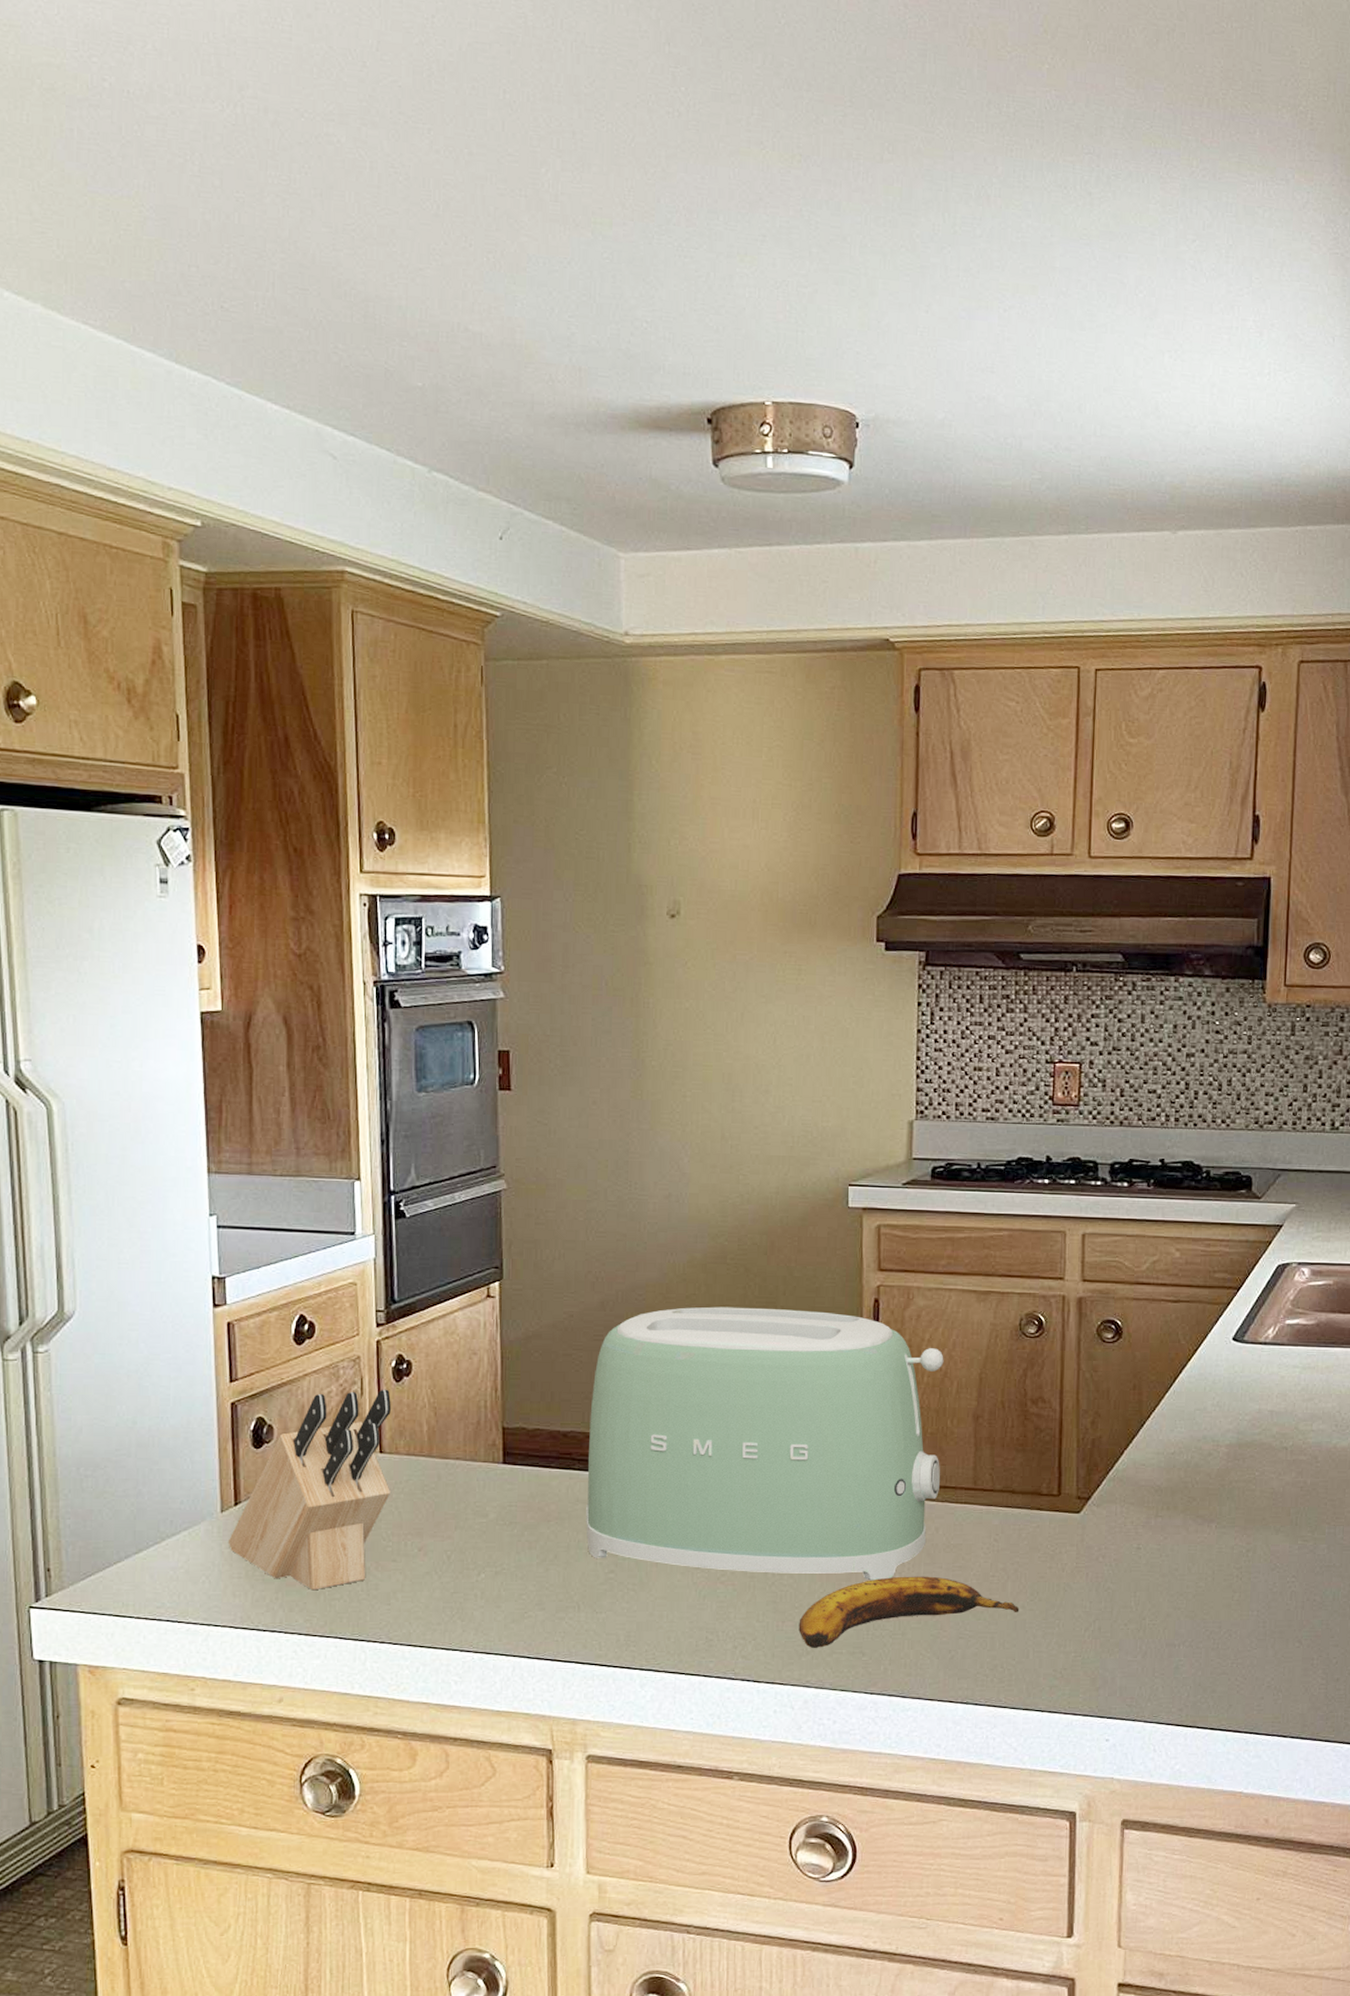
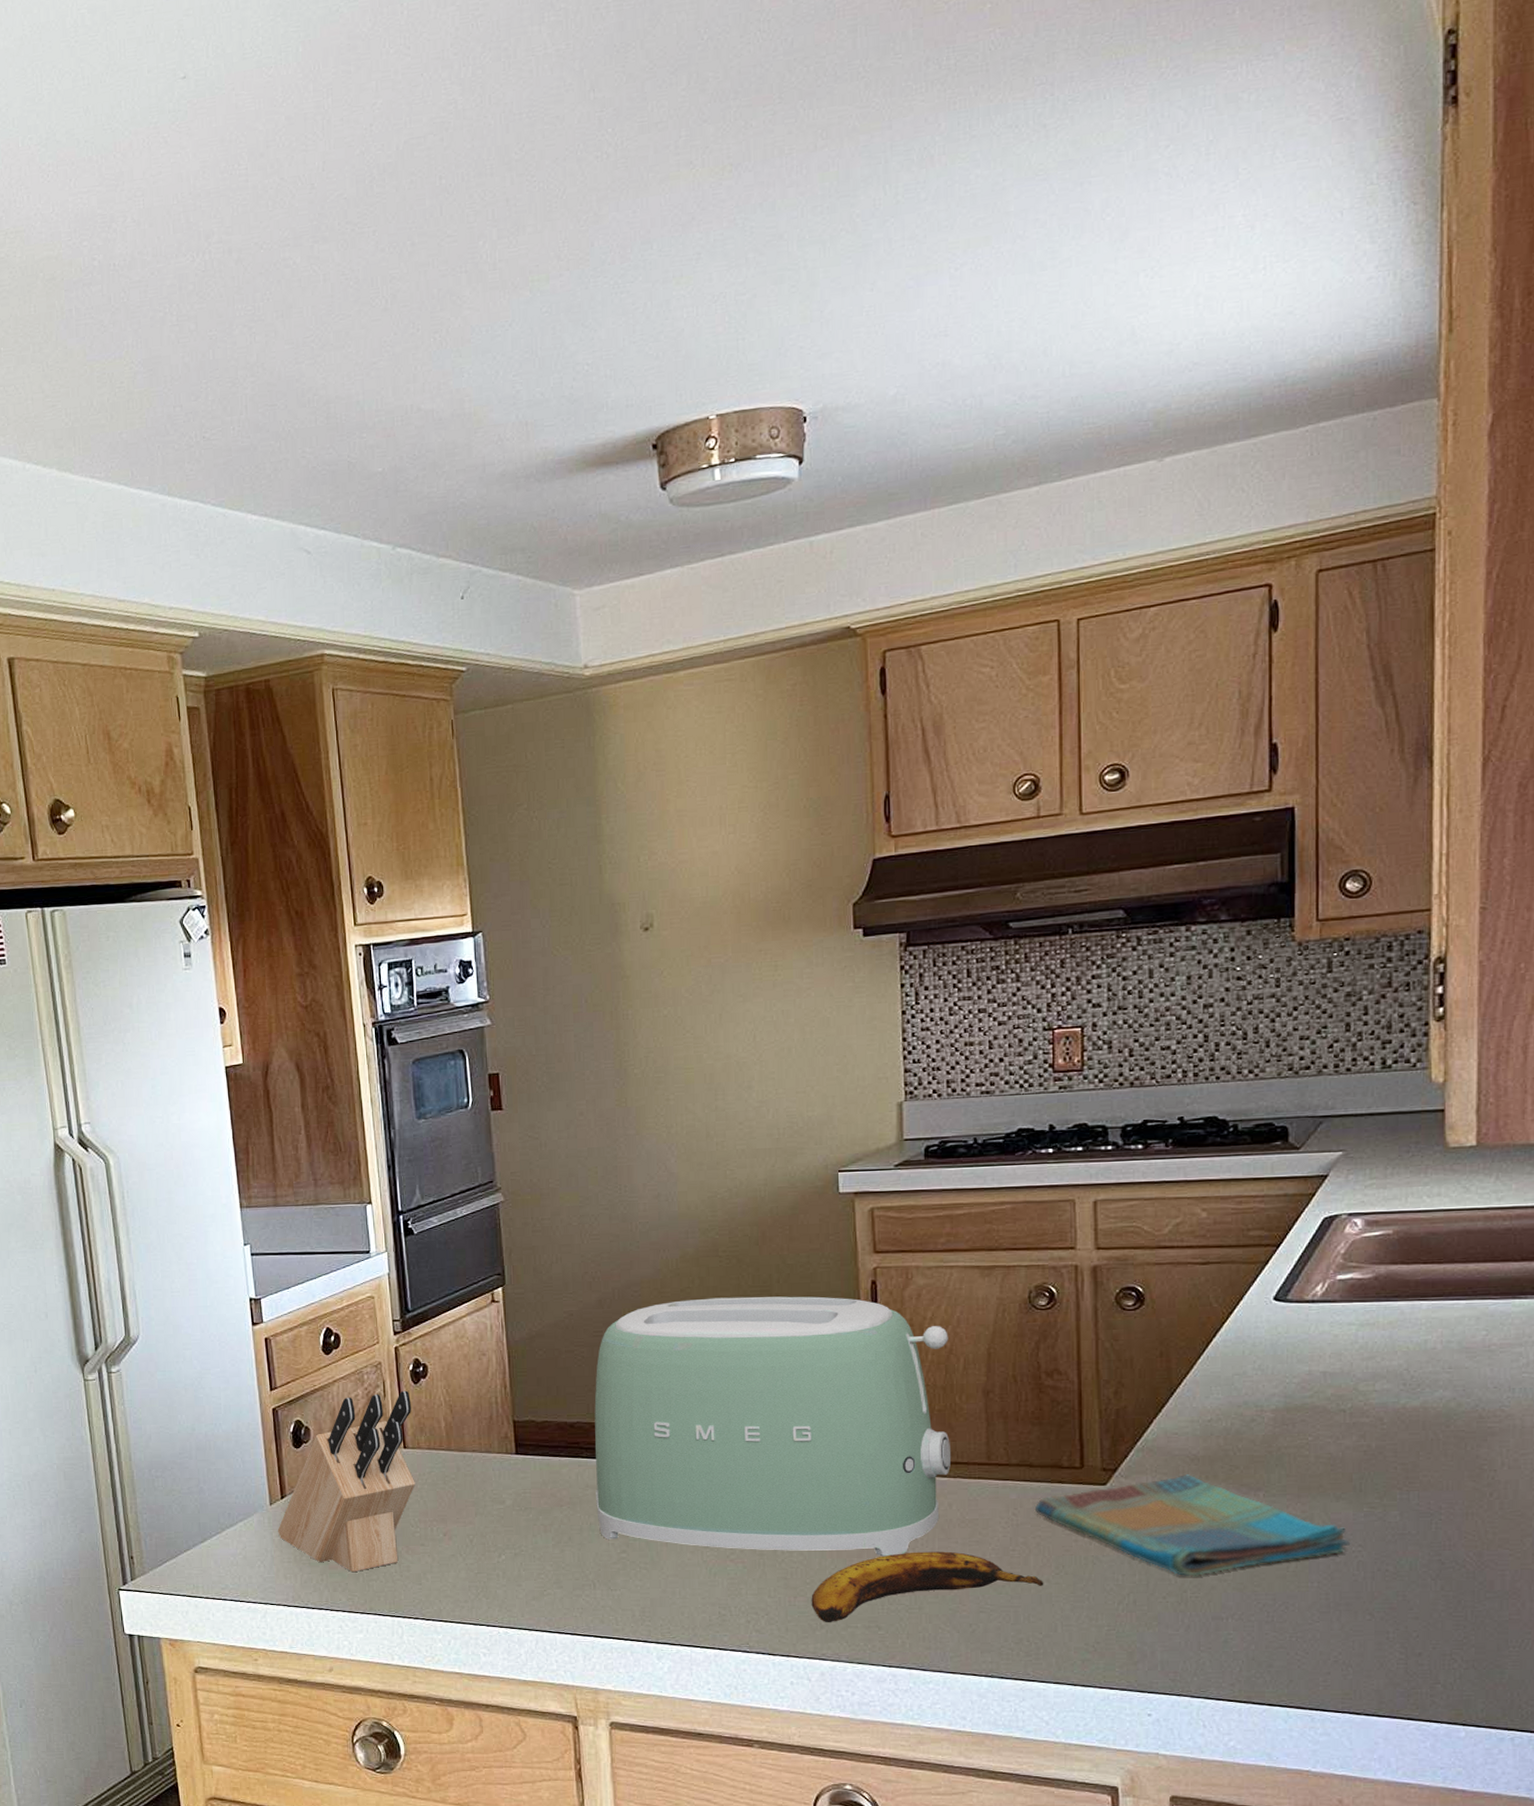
dish towel: none [1015,1505,1286,1604] -> present [1035,1474,1351,1576]

